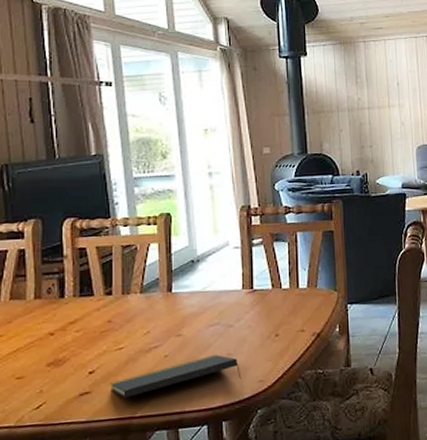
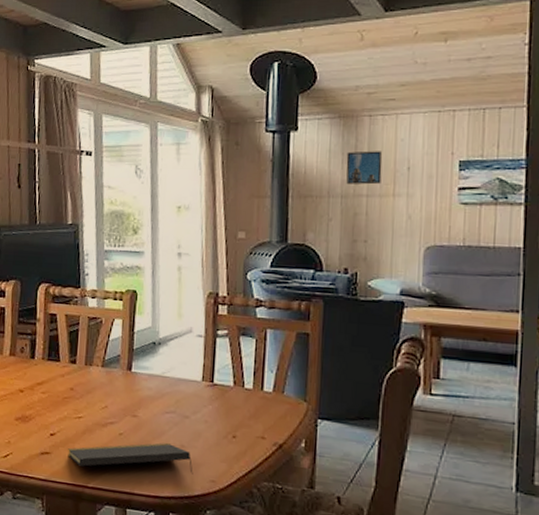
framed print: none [349,71,378,99] -> present [346,151,383,185]

